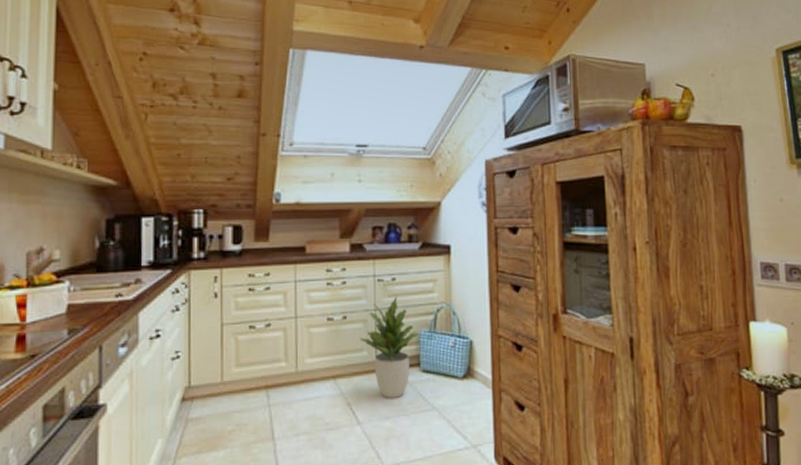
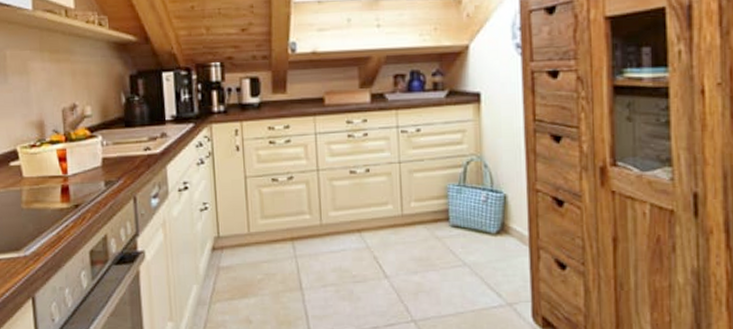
potted plant: present [360,296,419,399] -> none [384,148,447,254]

